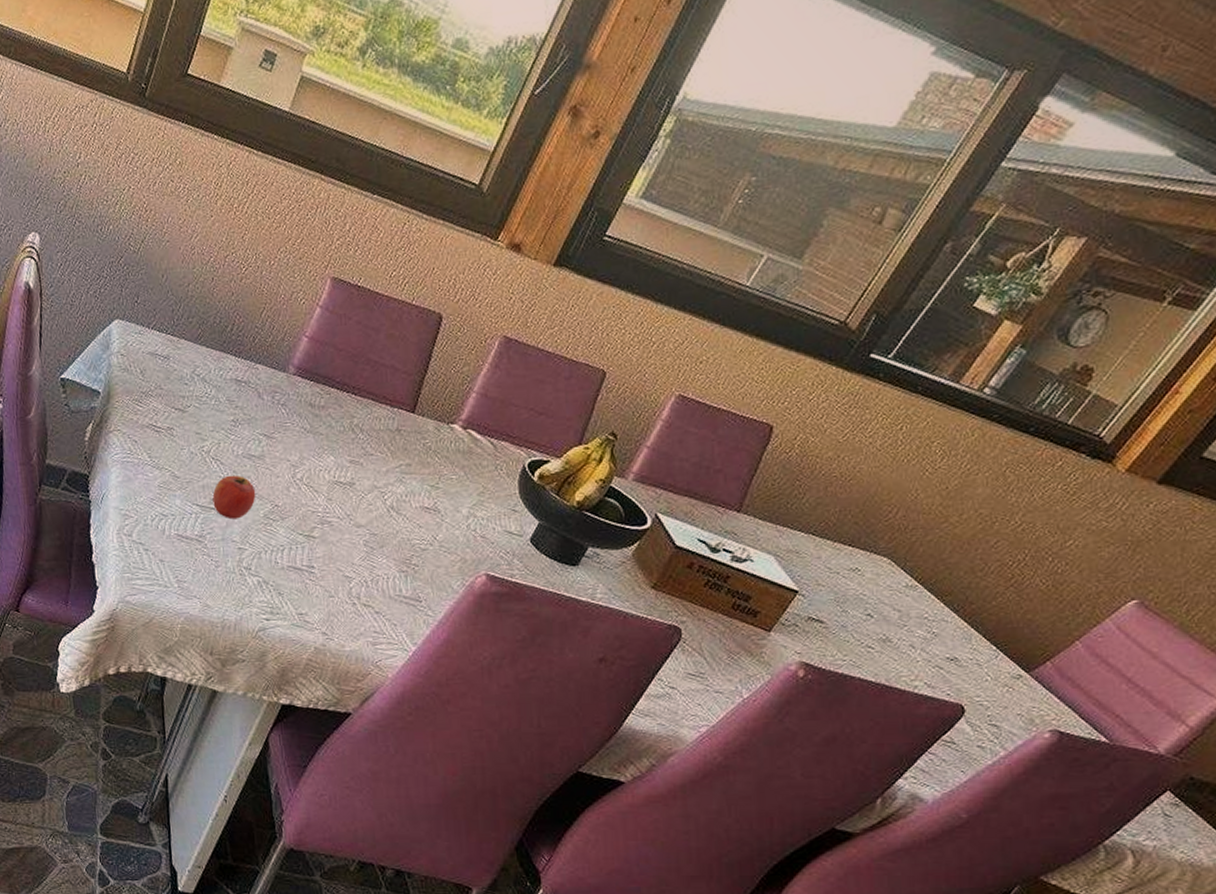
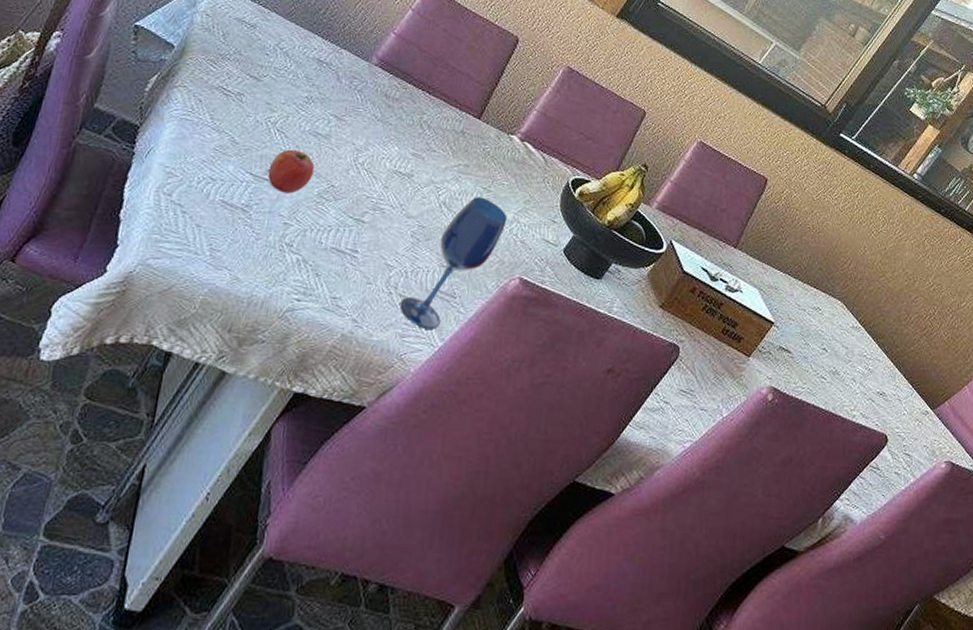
wineglass: none [366,495,463,635] -> present [400,197,508,329]

